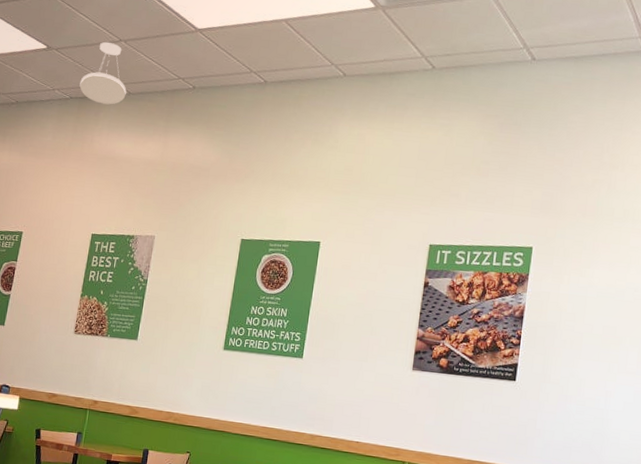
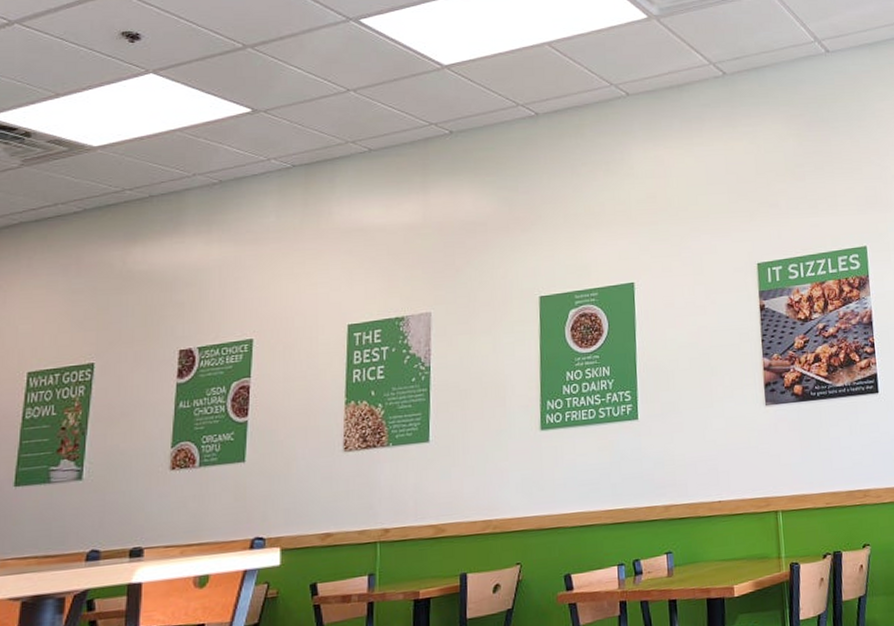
pendant light: present [79,41,127,105] -> none [303,94,366,168]

